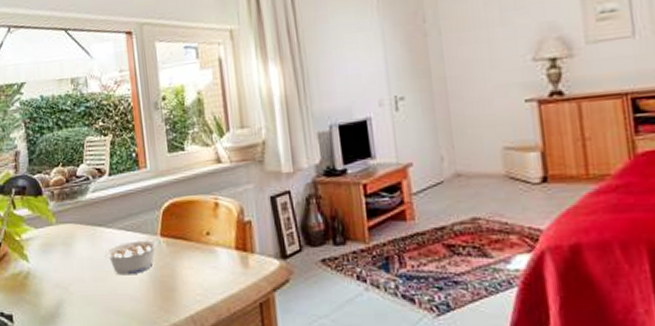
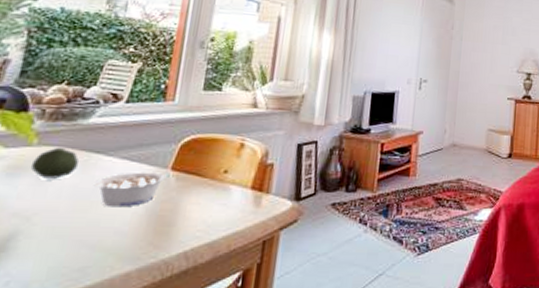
fruit: none [56,223,88,253] -> present [30,147,79,179]

